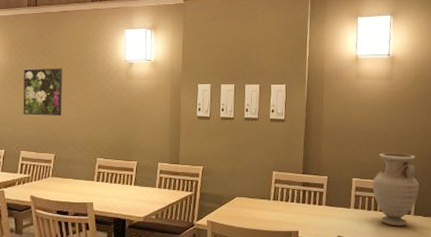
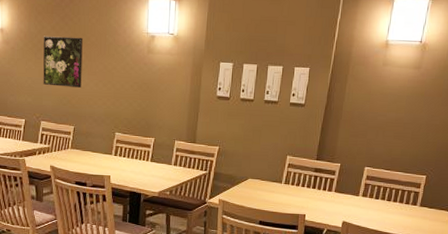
vase: present [372,152,420,226] -> none [383,144,431,216]

